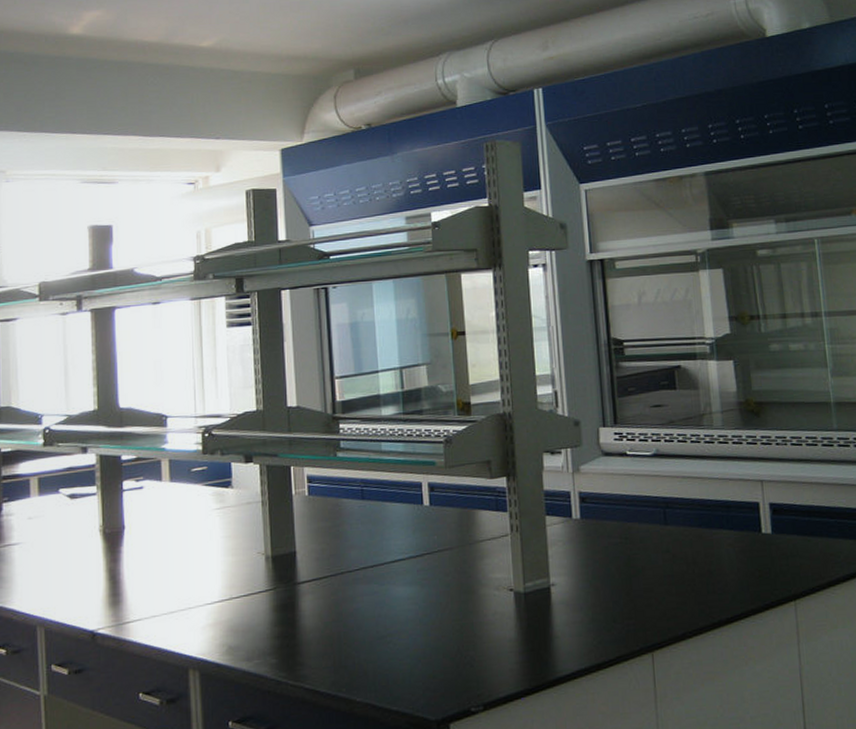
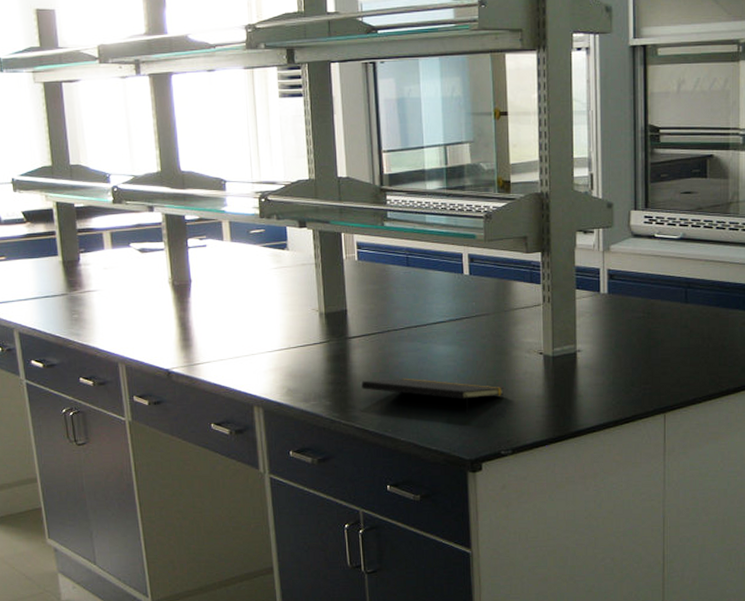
notepad: none [312,626,472,668] -> present [361,378,504,416]

